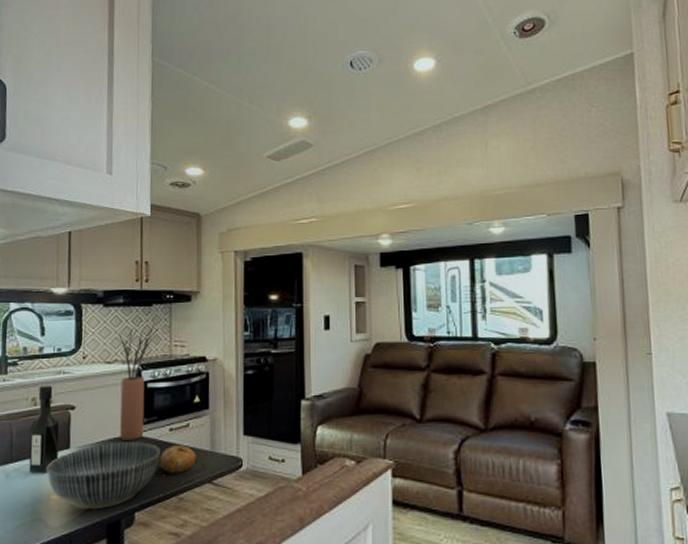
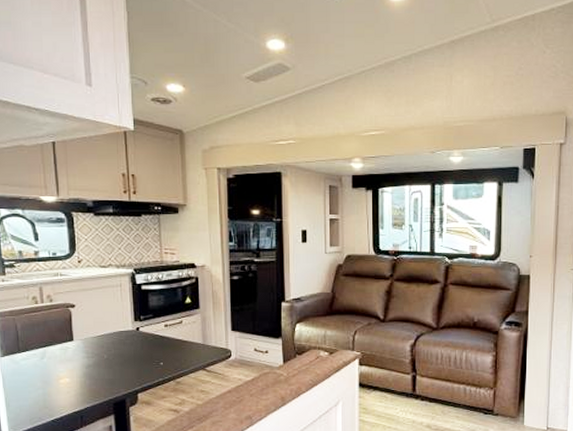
bottle: present [29,386,60,474] -> none [34,286,63,362]
bowl: present [47,442,162,510] -> none [53,336,159,391]
vase: present [118,324,158,442] -> none [110,233,148,336]
fruit: present [159,444,197,473] -> none [156,338,190,362]

